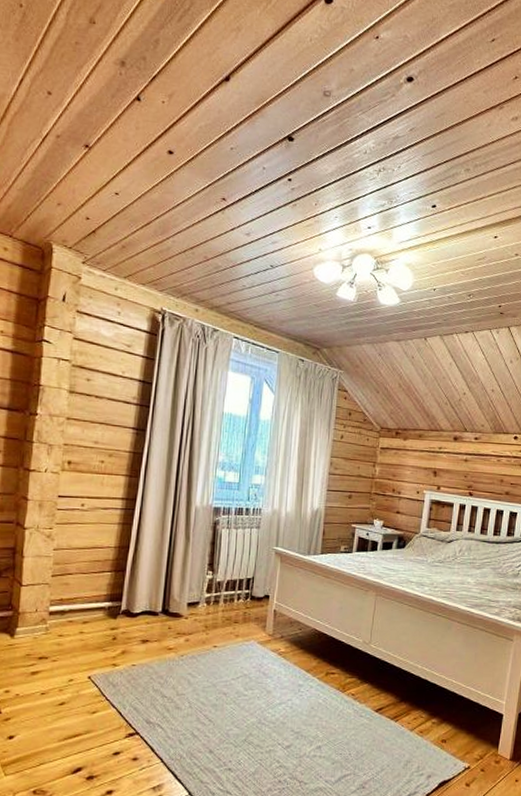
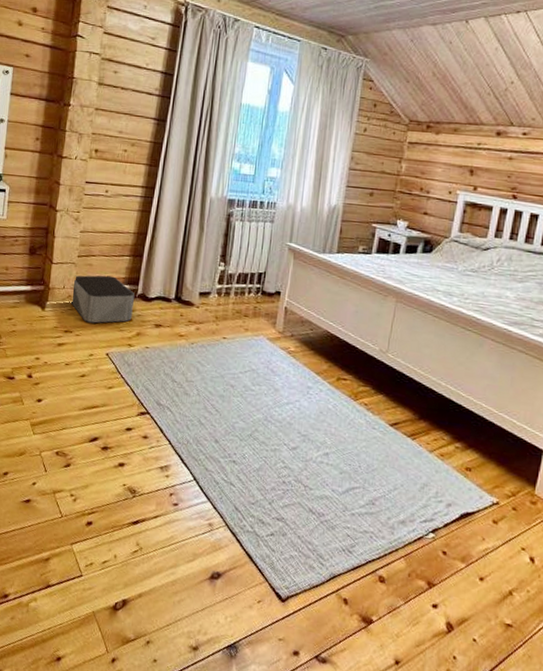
storage bin: none [46,594,119,646] -> present [71,275,135,323]

